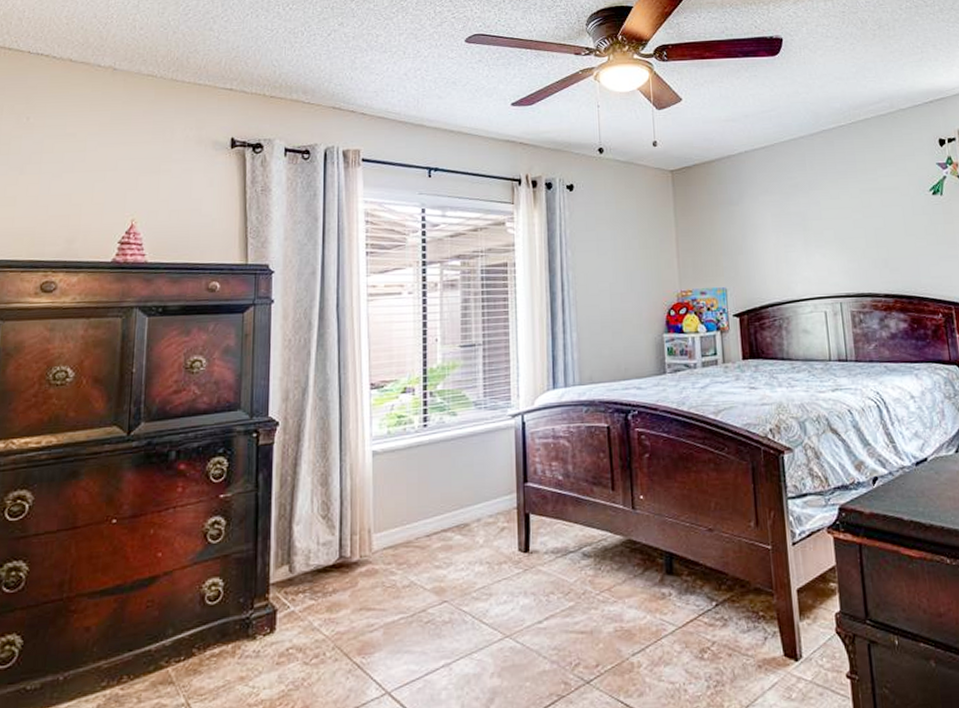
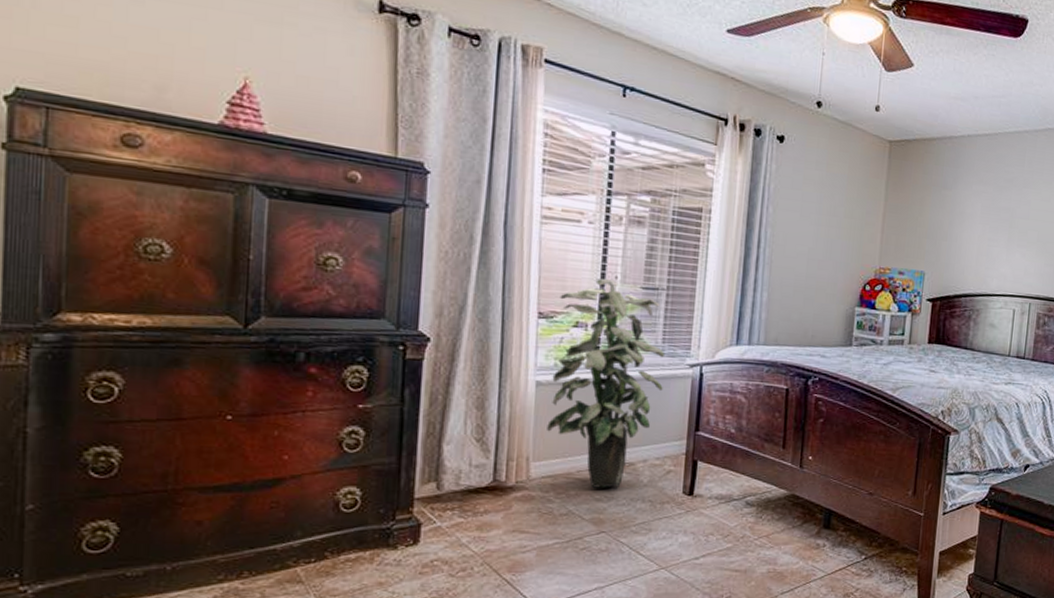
indoor plant: none [385,342,489,554] -> present [547,278,664,488]

